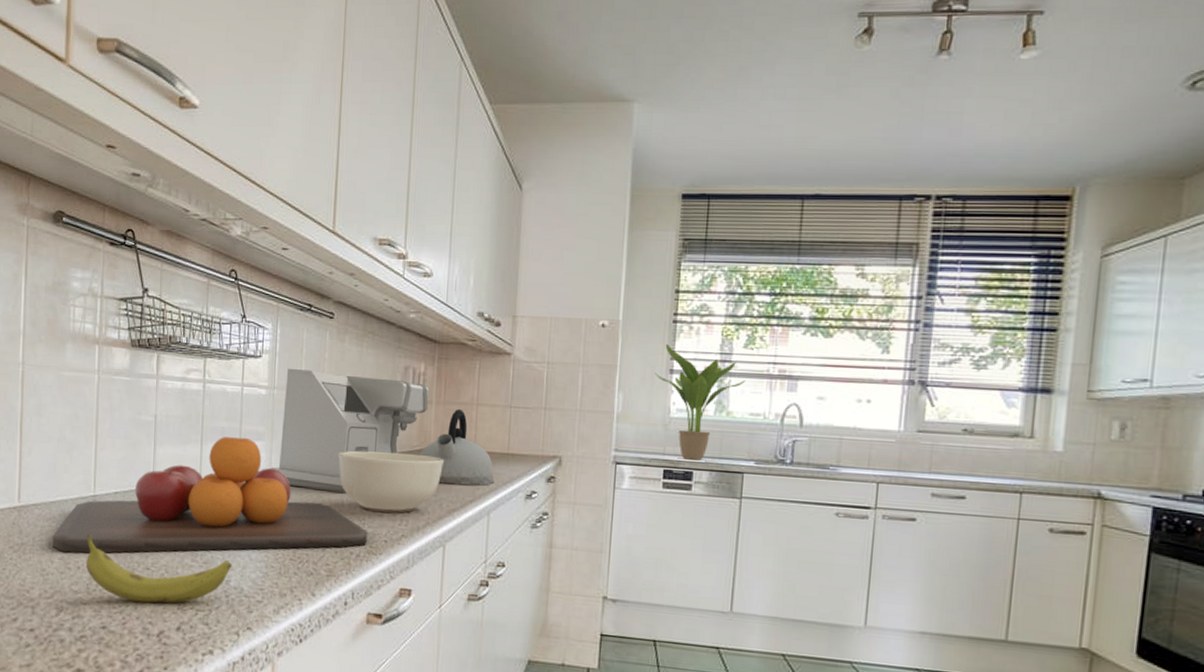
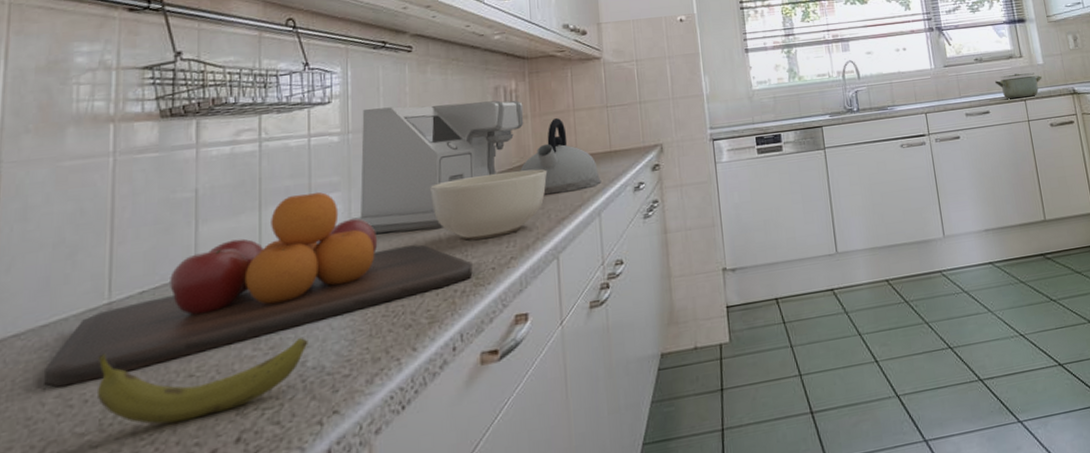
potted plant: present [654,344,745,461] -> none [733,28,808,125]
saucepan: none [983,457,1055,491] -> present [994,72,1042,100]

